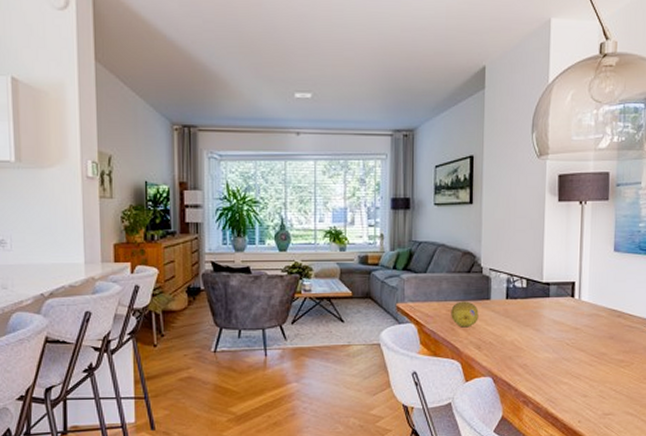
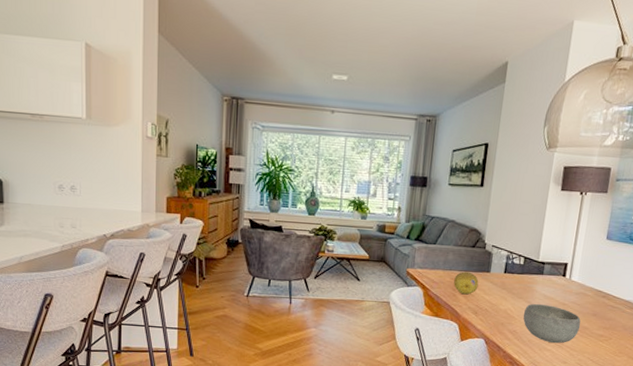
bowl: none [532,330,598,375] -> present [523,303,581,344]

